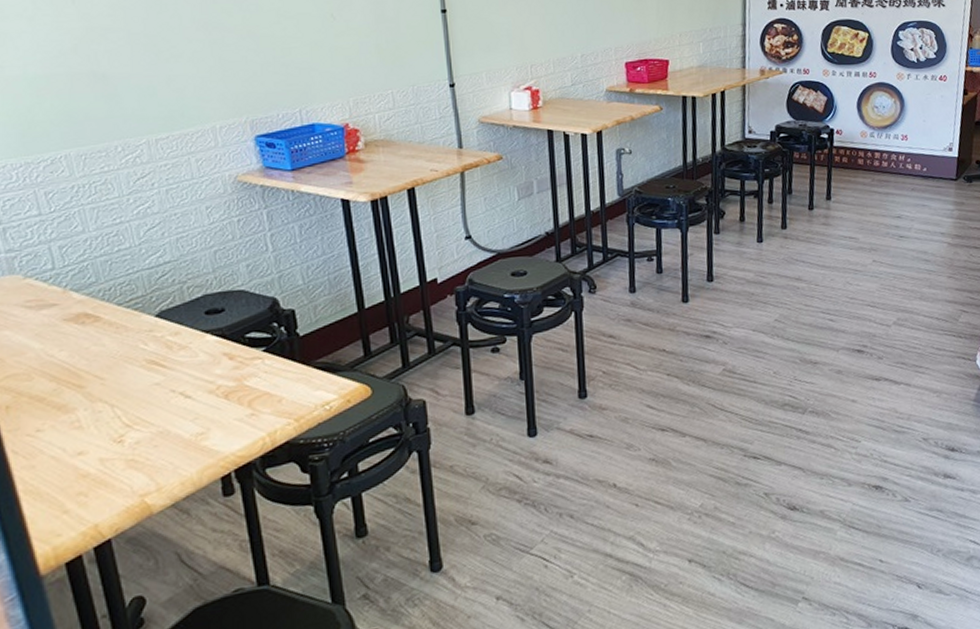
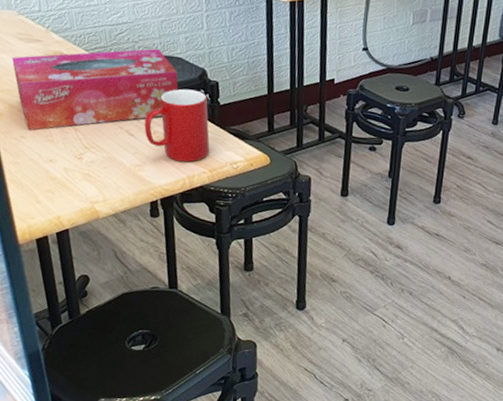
tissue box: none [17,284,245,419] -> present [11,48,179,130]
cup: none [204,324,293,418] -> present [144,88,210,162]

